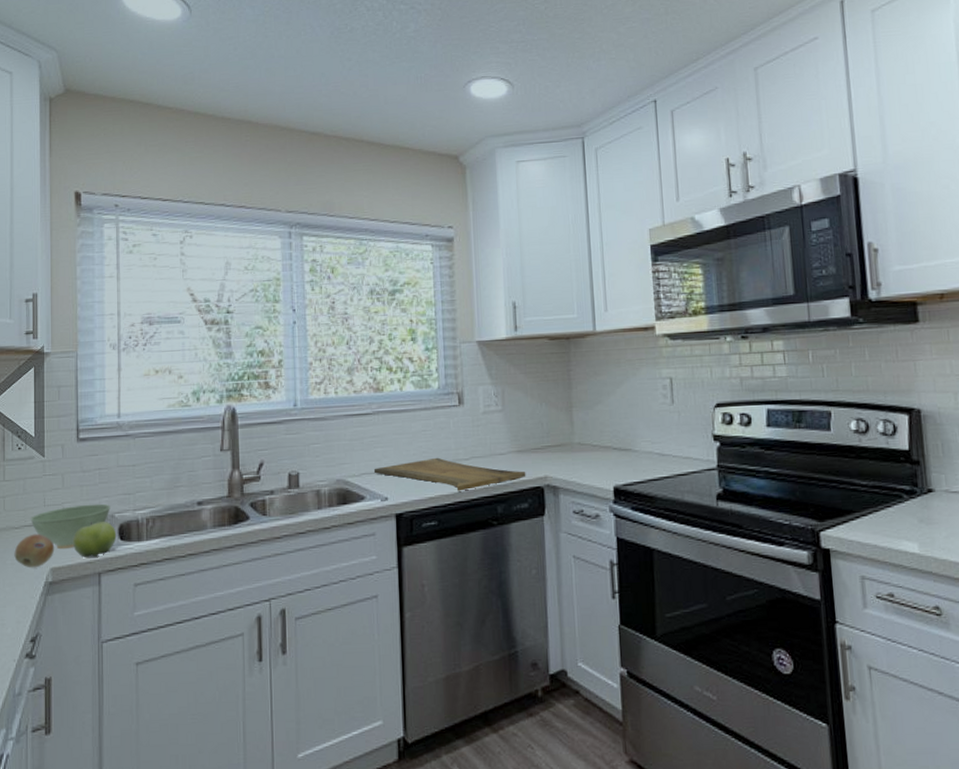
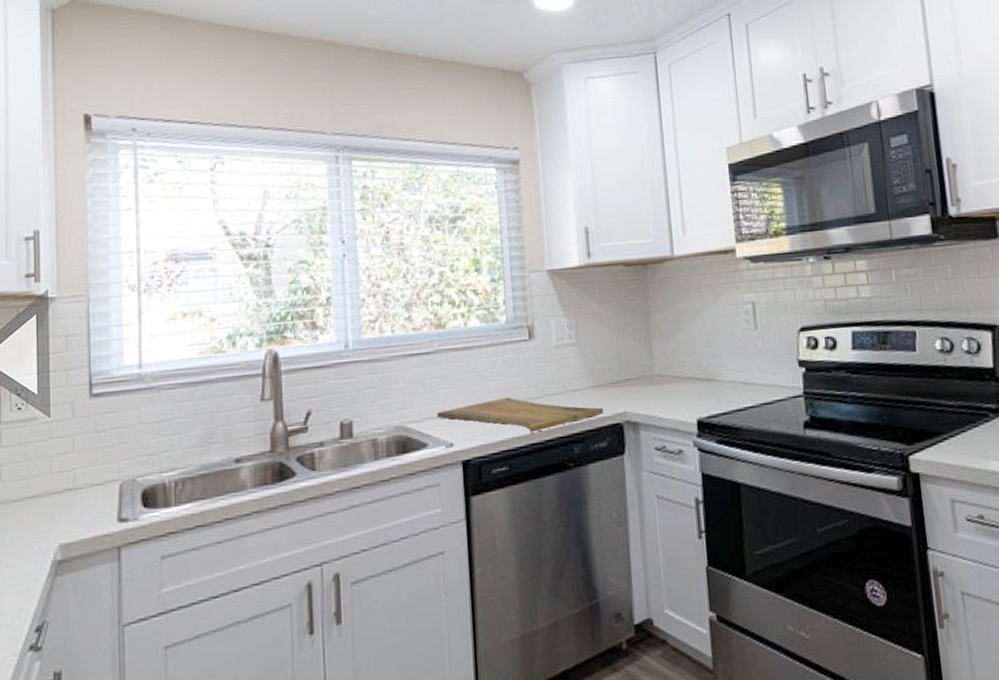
fruit: present [14,533,55,568] -> none [14,505,64,547]
bowl: present [30,503,111,550] -> none [33,467,131,523]
fruit: present [72,521,117,559] -> none [85,487,139,531]

